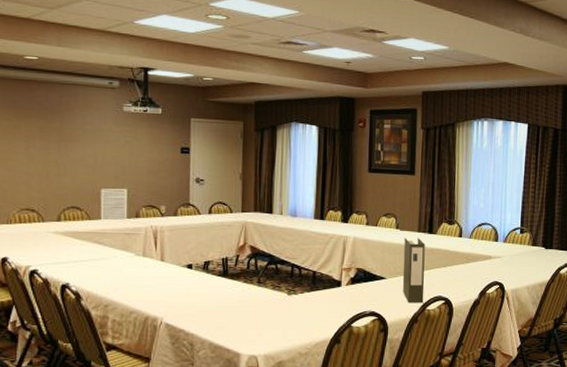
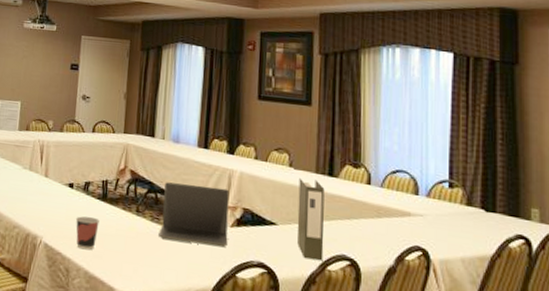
cup: none [196,293,221,324] -> present [75,216,99,250]
laptop computer: none [280,253,344,304] -> present [158,182,230,248]

